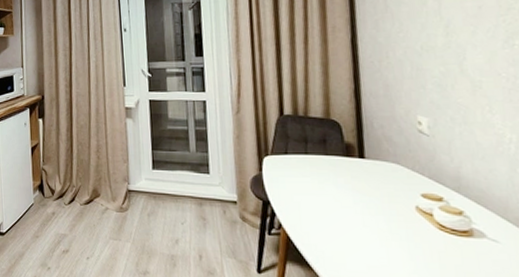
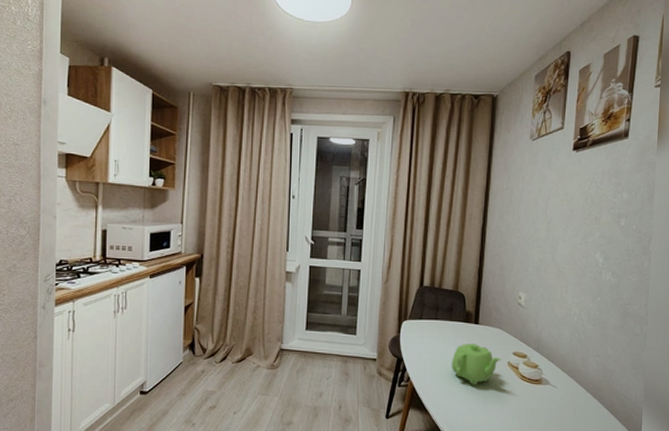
teapot: none [334,181,406,236] -> present [452,342,502,385]

